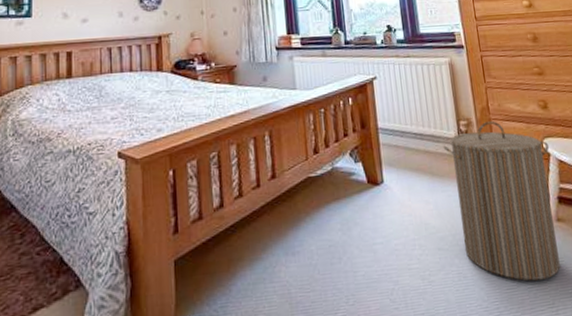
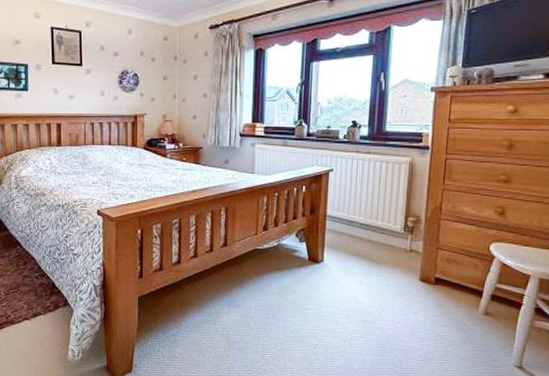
laundry hamper: present [443,121,560,281] -> none [386,221,496,359]

